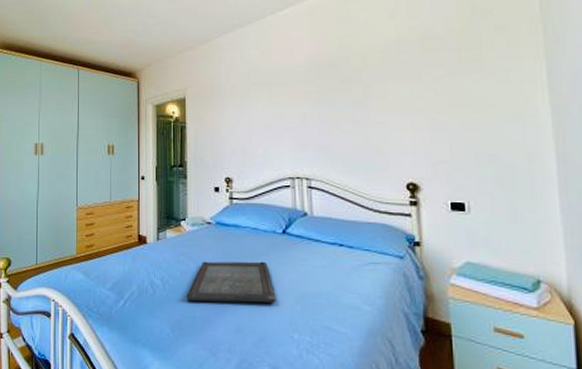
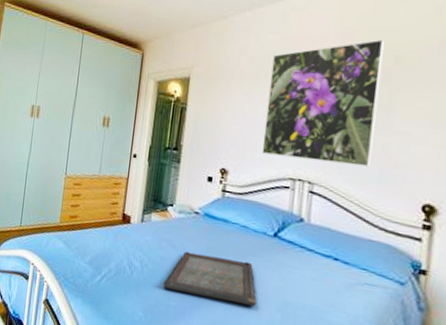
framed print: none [258,44,358,158] -> present [261,39,384,167]

